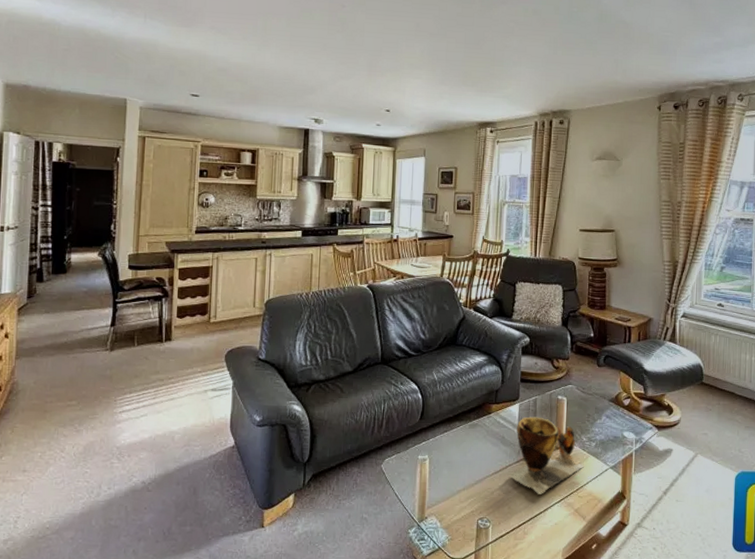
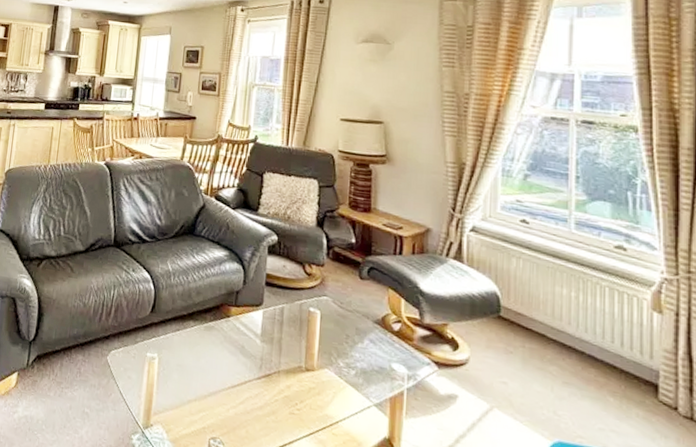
clay pot: present [508,416,585,494] -> none [247,327,341,423]

